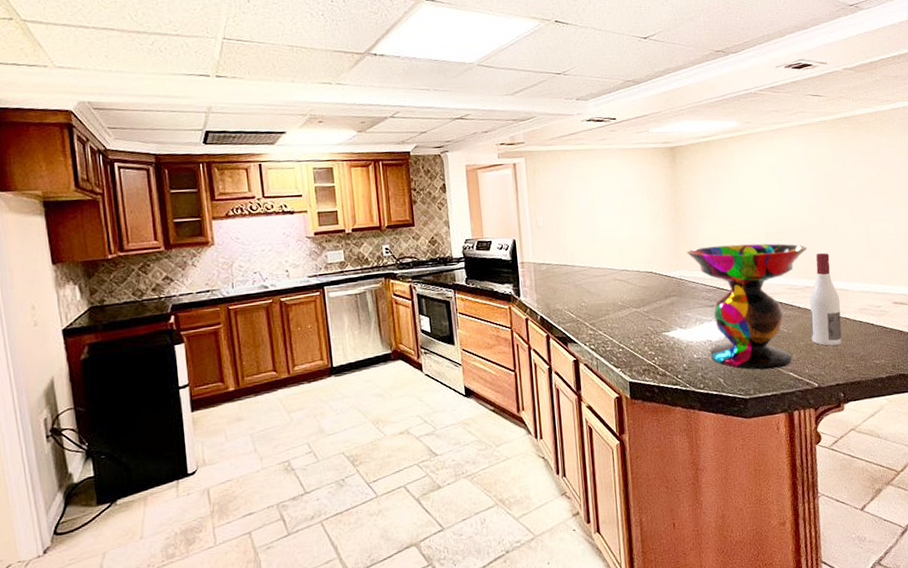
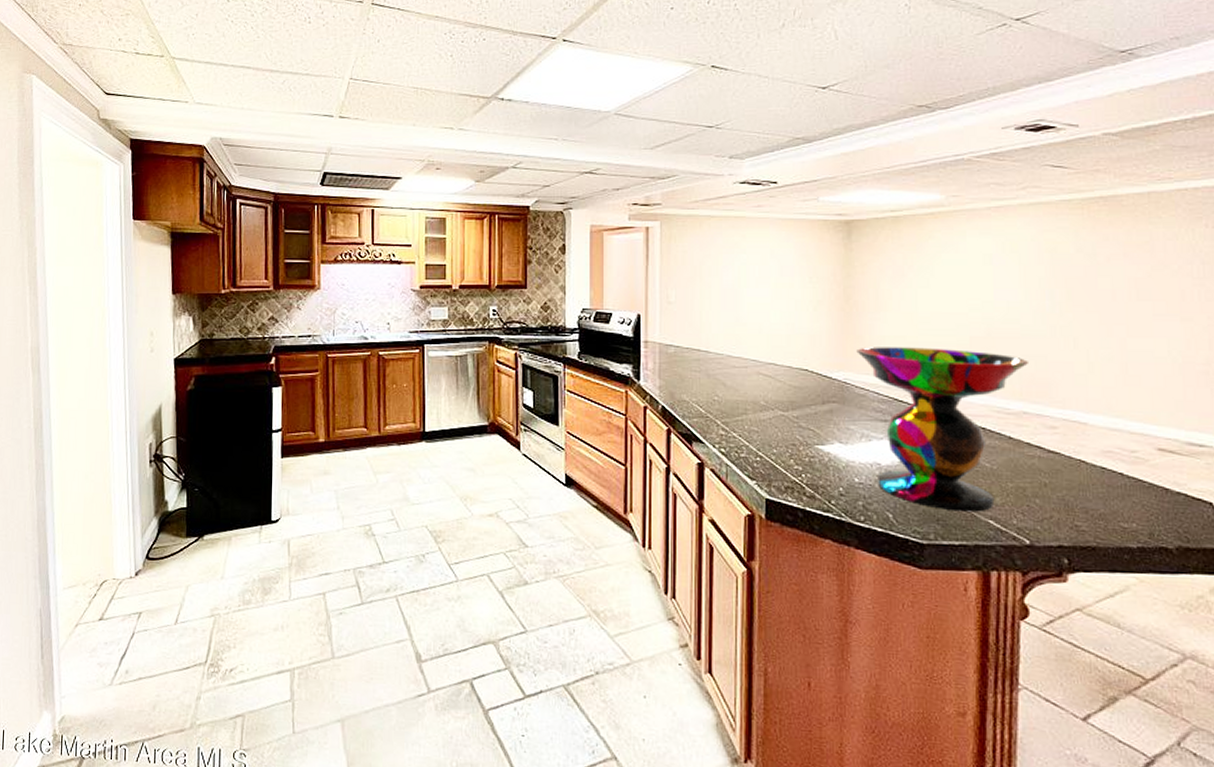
wine bottle: present [809,252,842,346] -> none [1025,370,1074,494]

